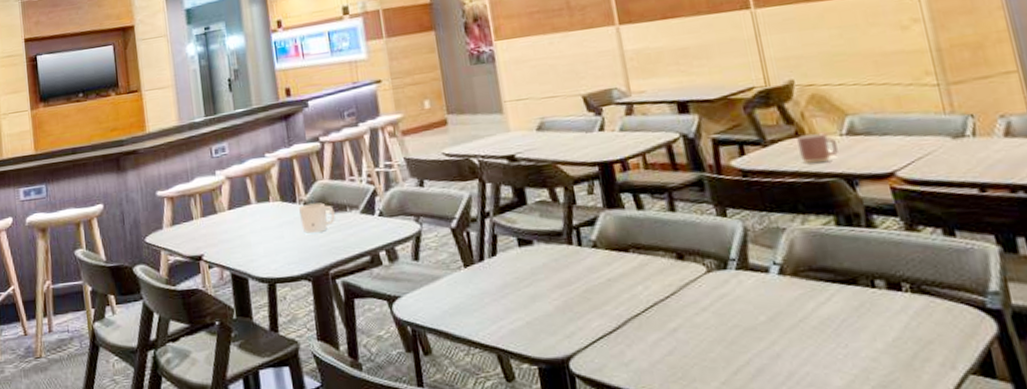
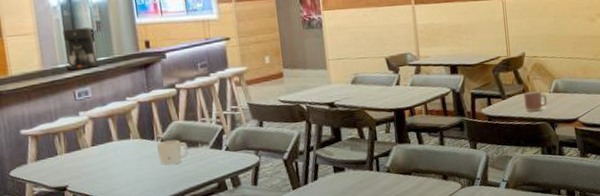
coffee maker: none [199,76,236,126] -> present [62,27,99,71]

